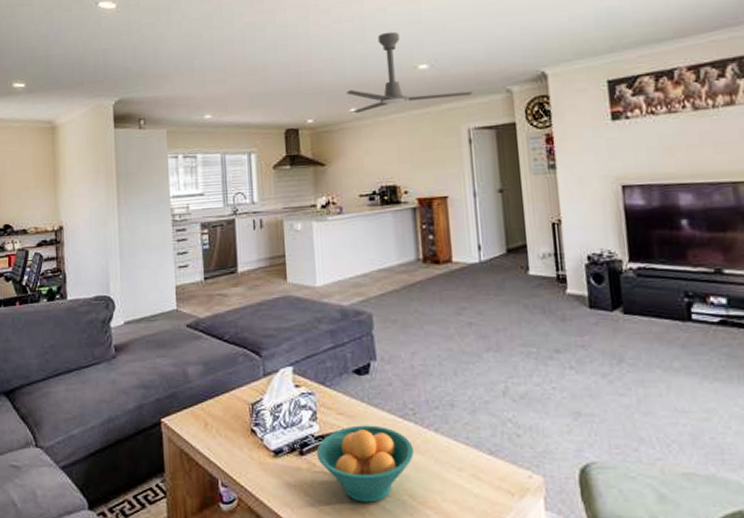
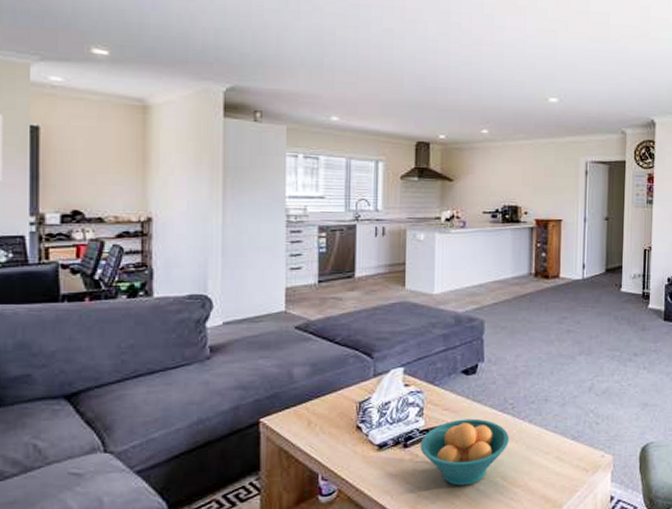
ceiling fan: present [346,31,473,114] -> none [480,62,594,135]

